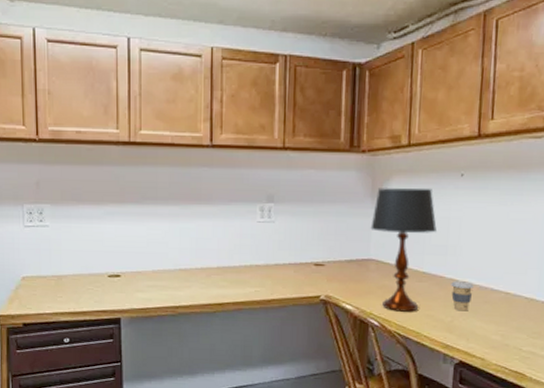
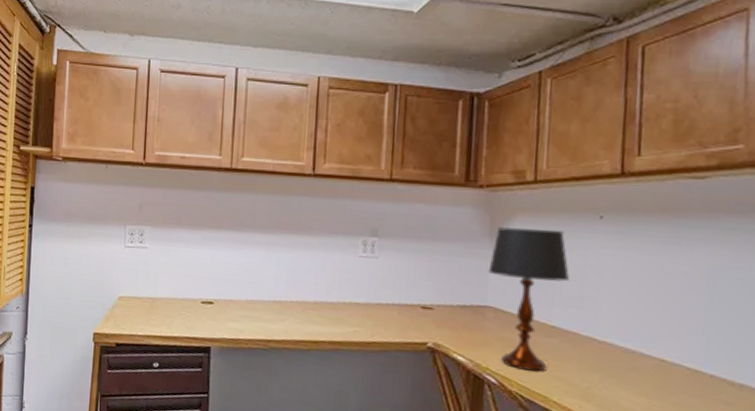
coffee cup: present [451,281,474,311] -> none [587,340,618,378]

